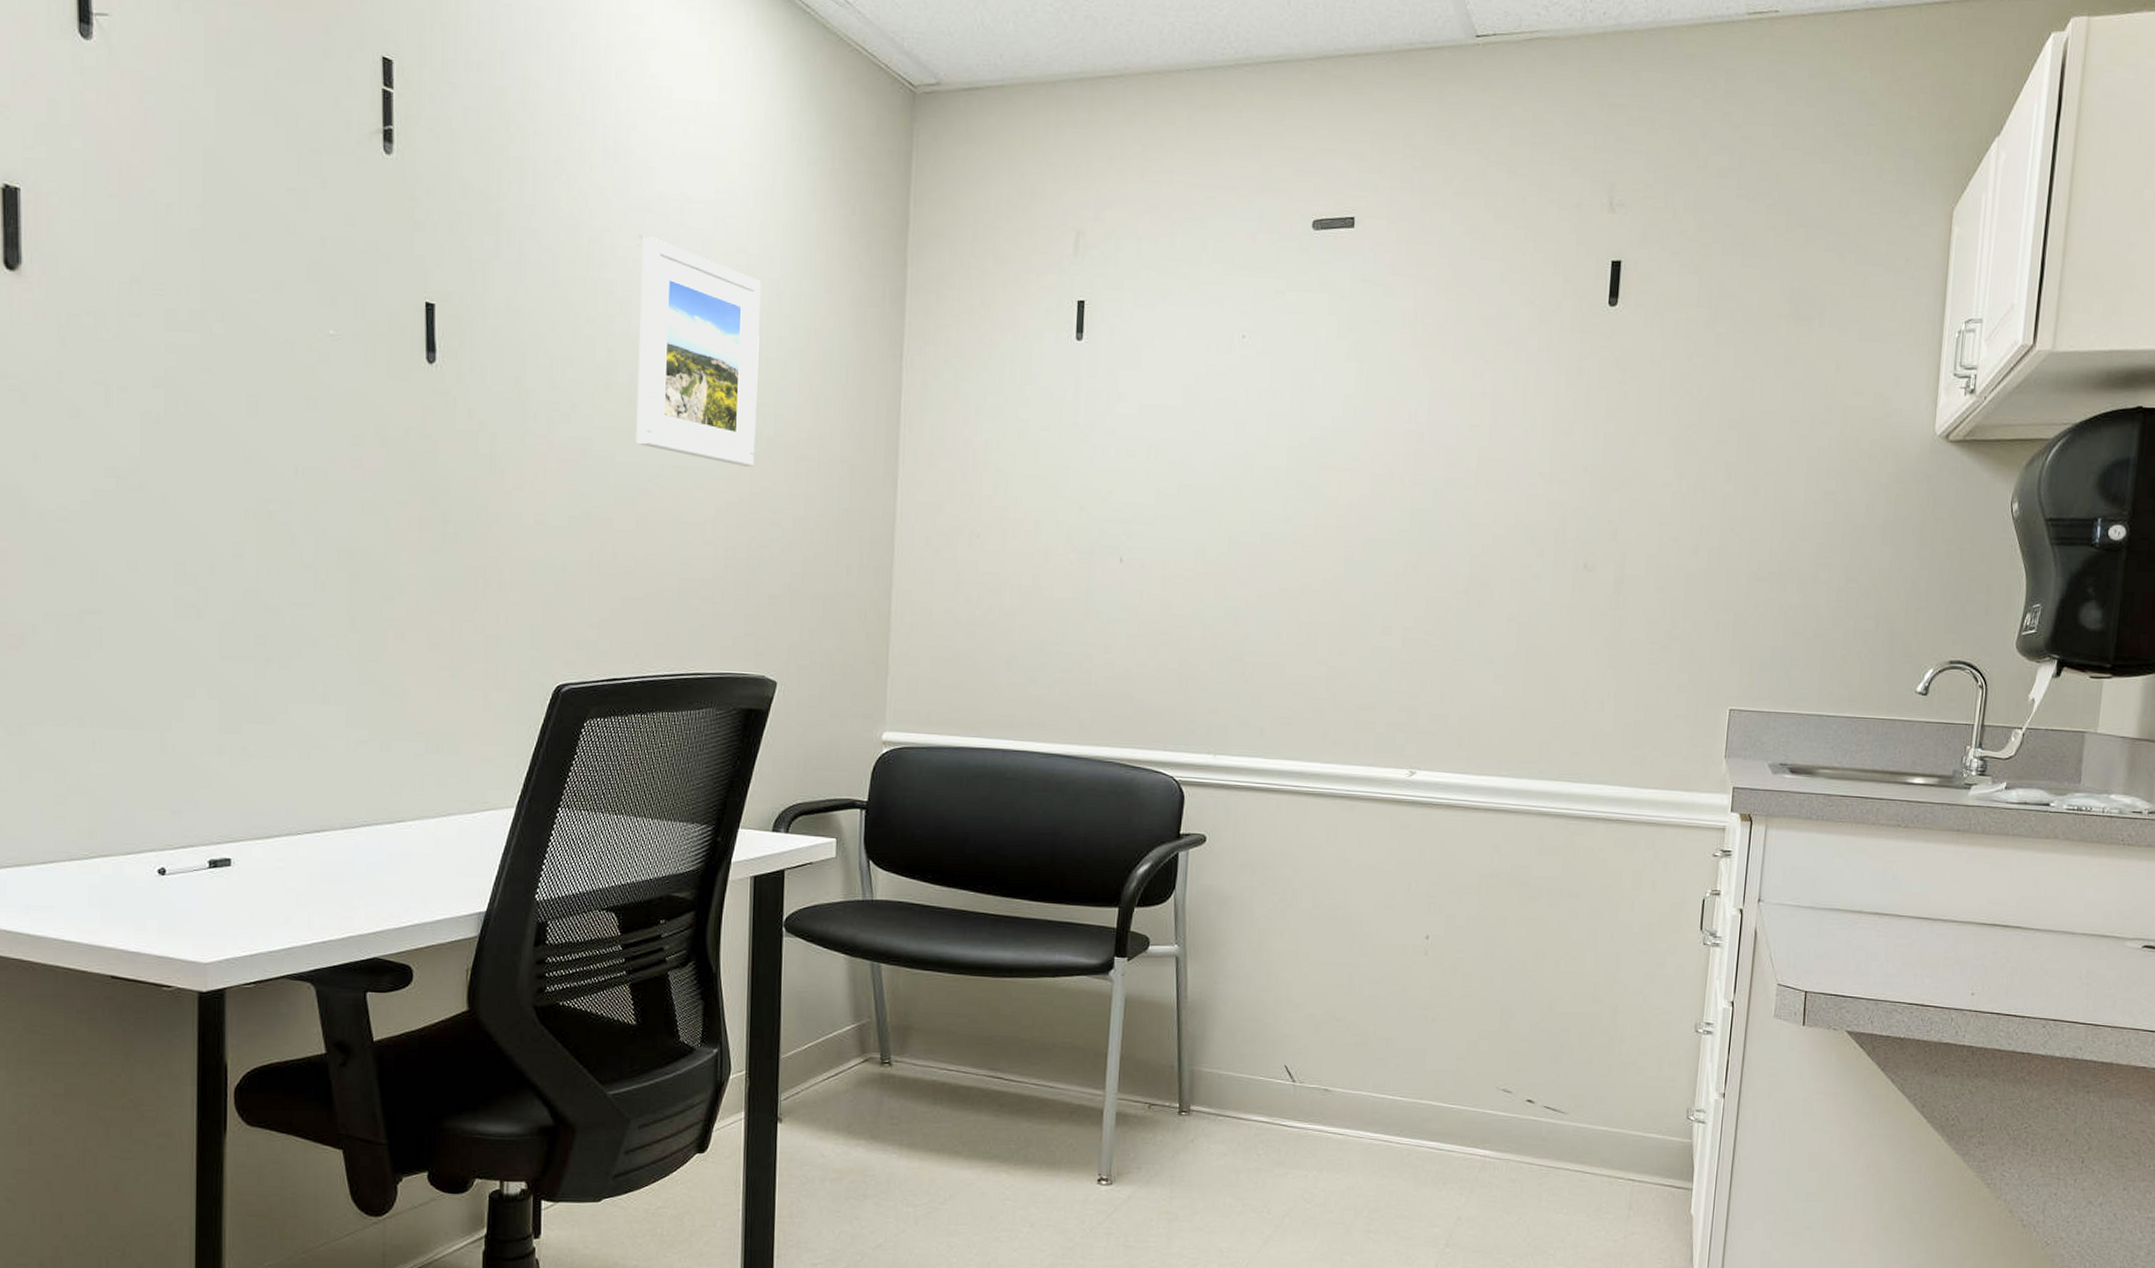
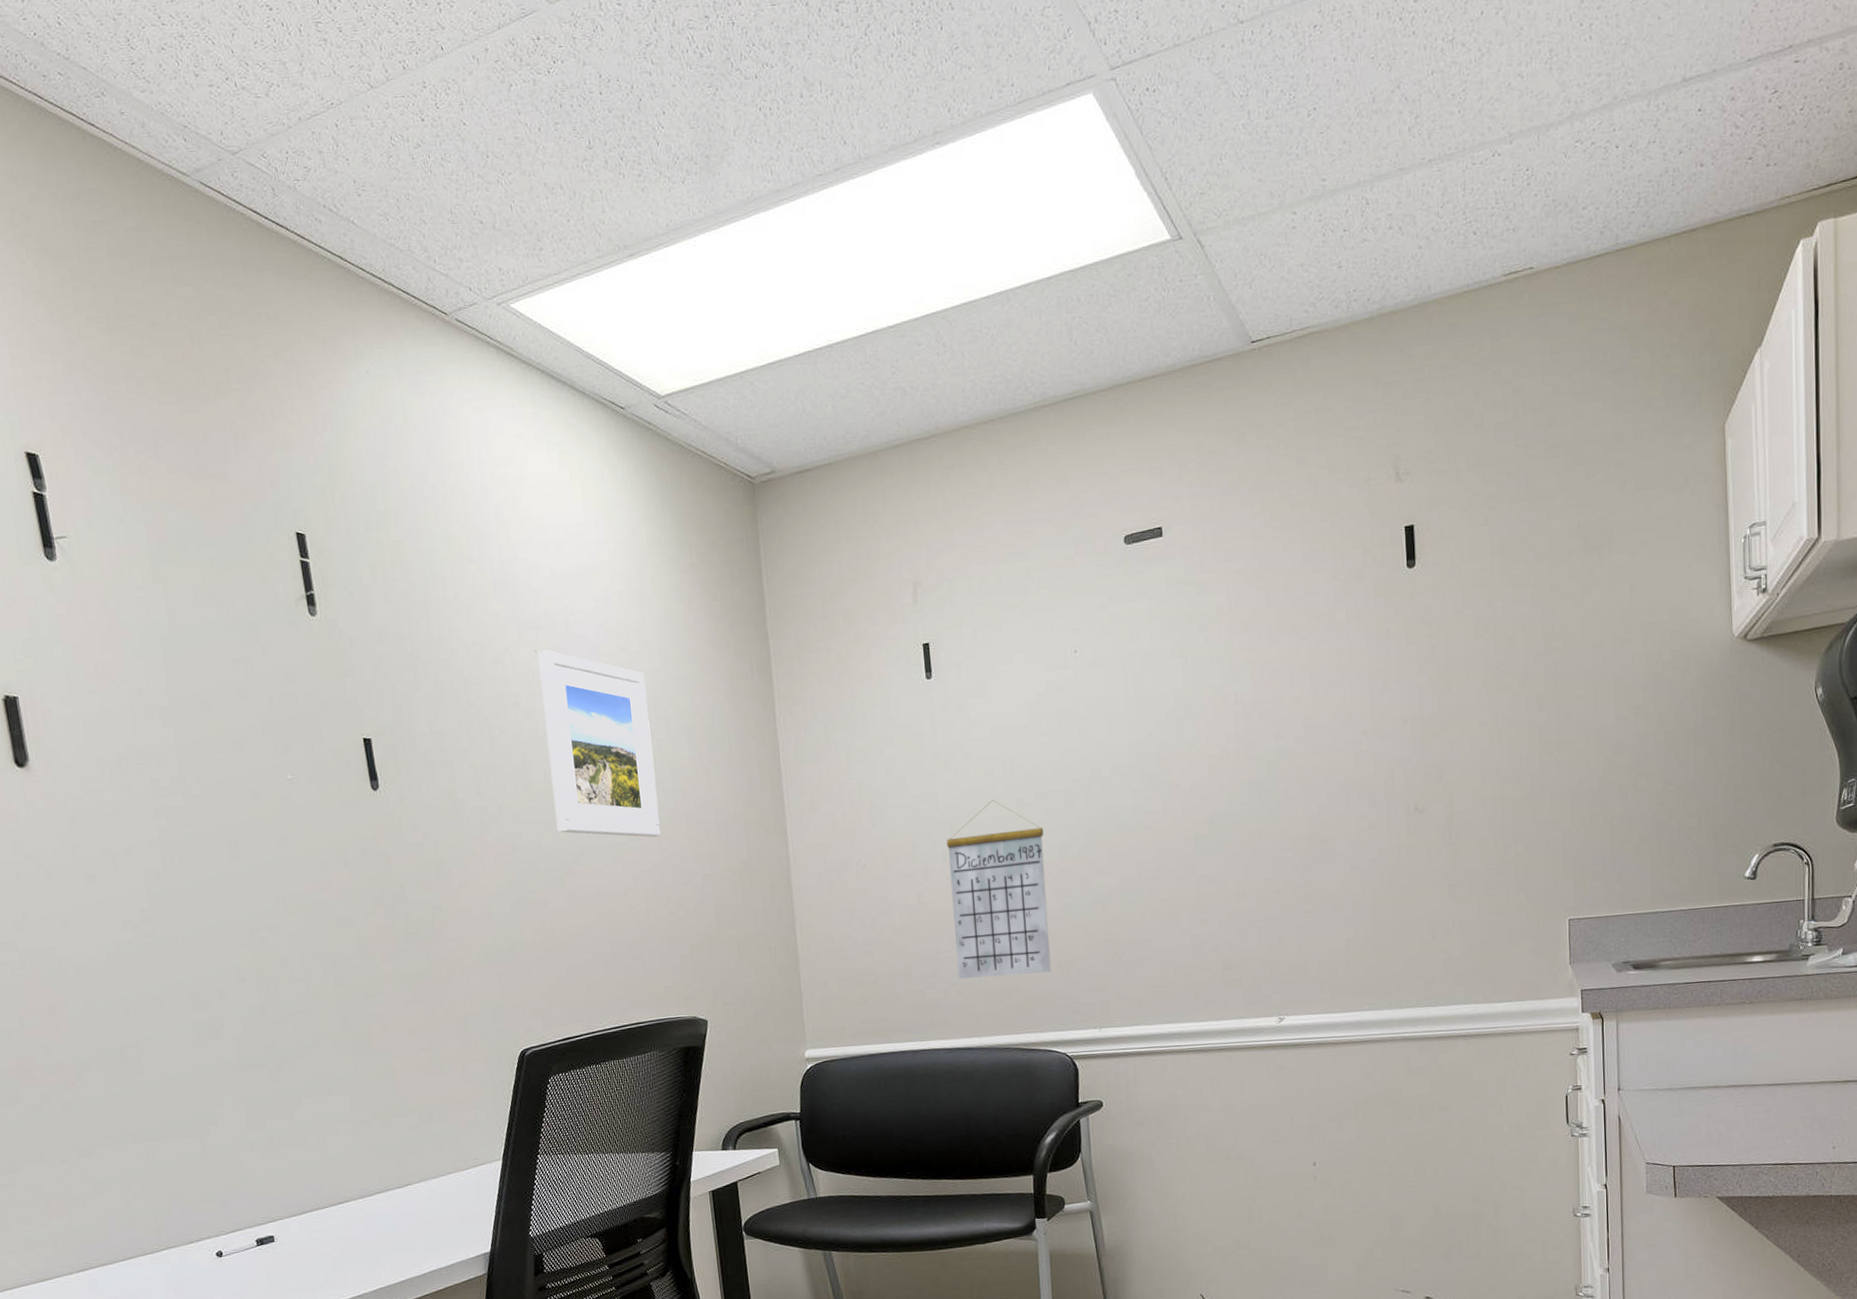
calendar: none [1065,485,1182,685] -> present [946,800,1051,979]

